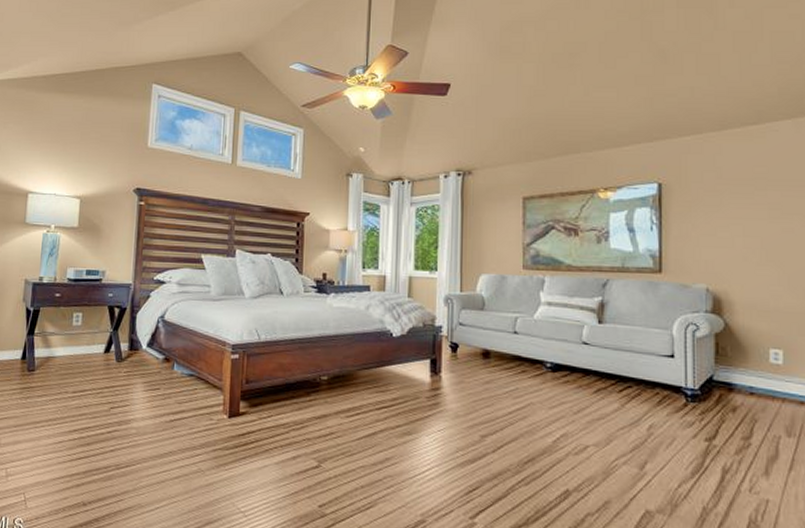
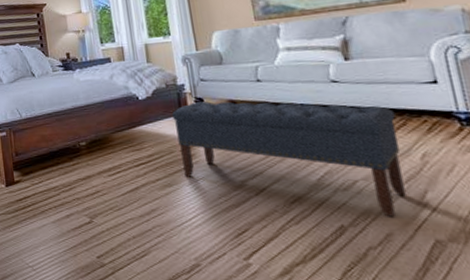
bench: none [423,347,633,485] -> present [171,101,406,217]

